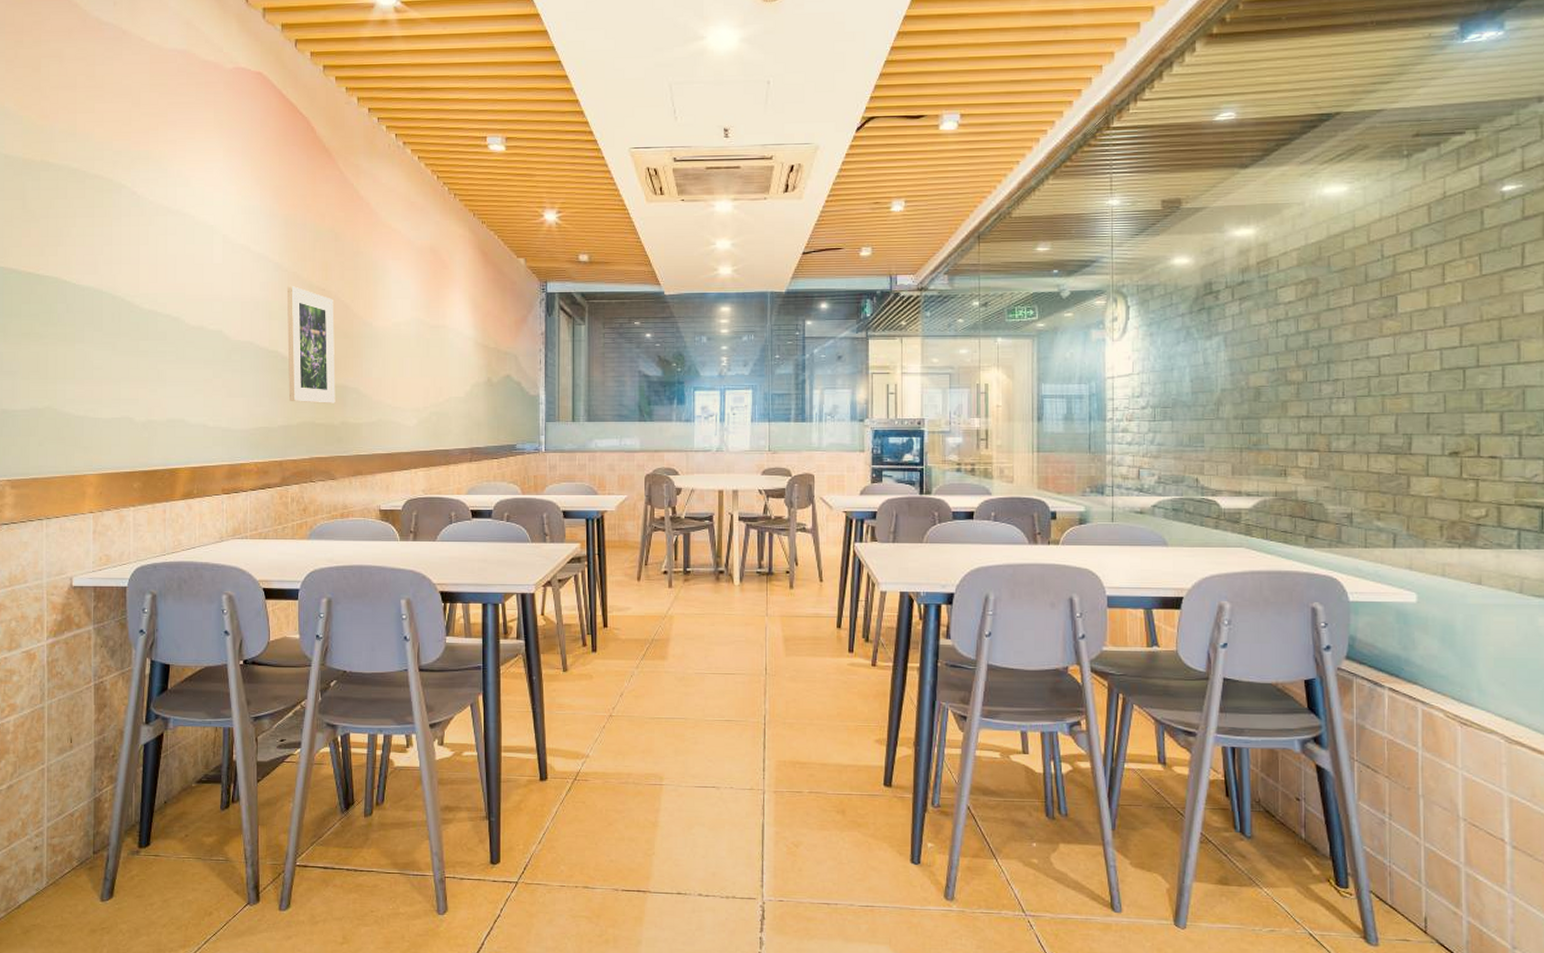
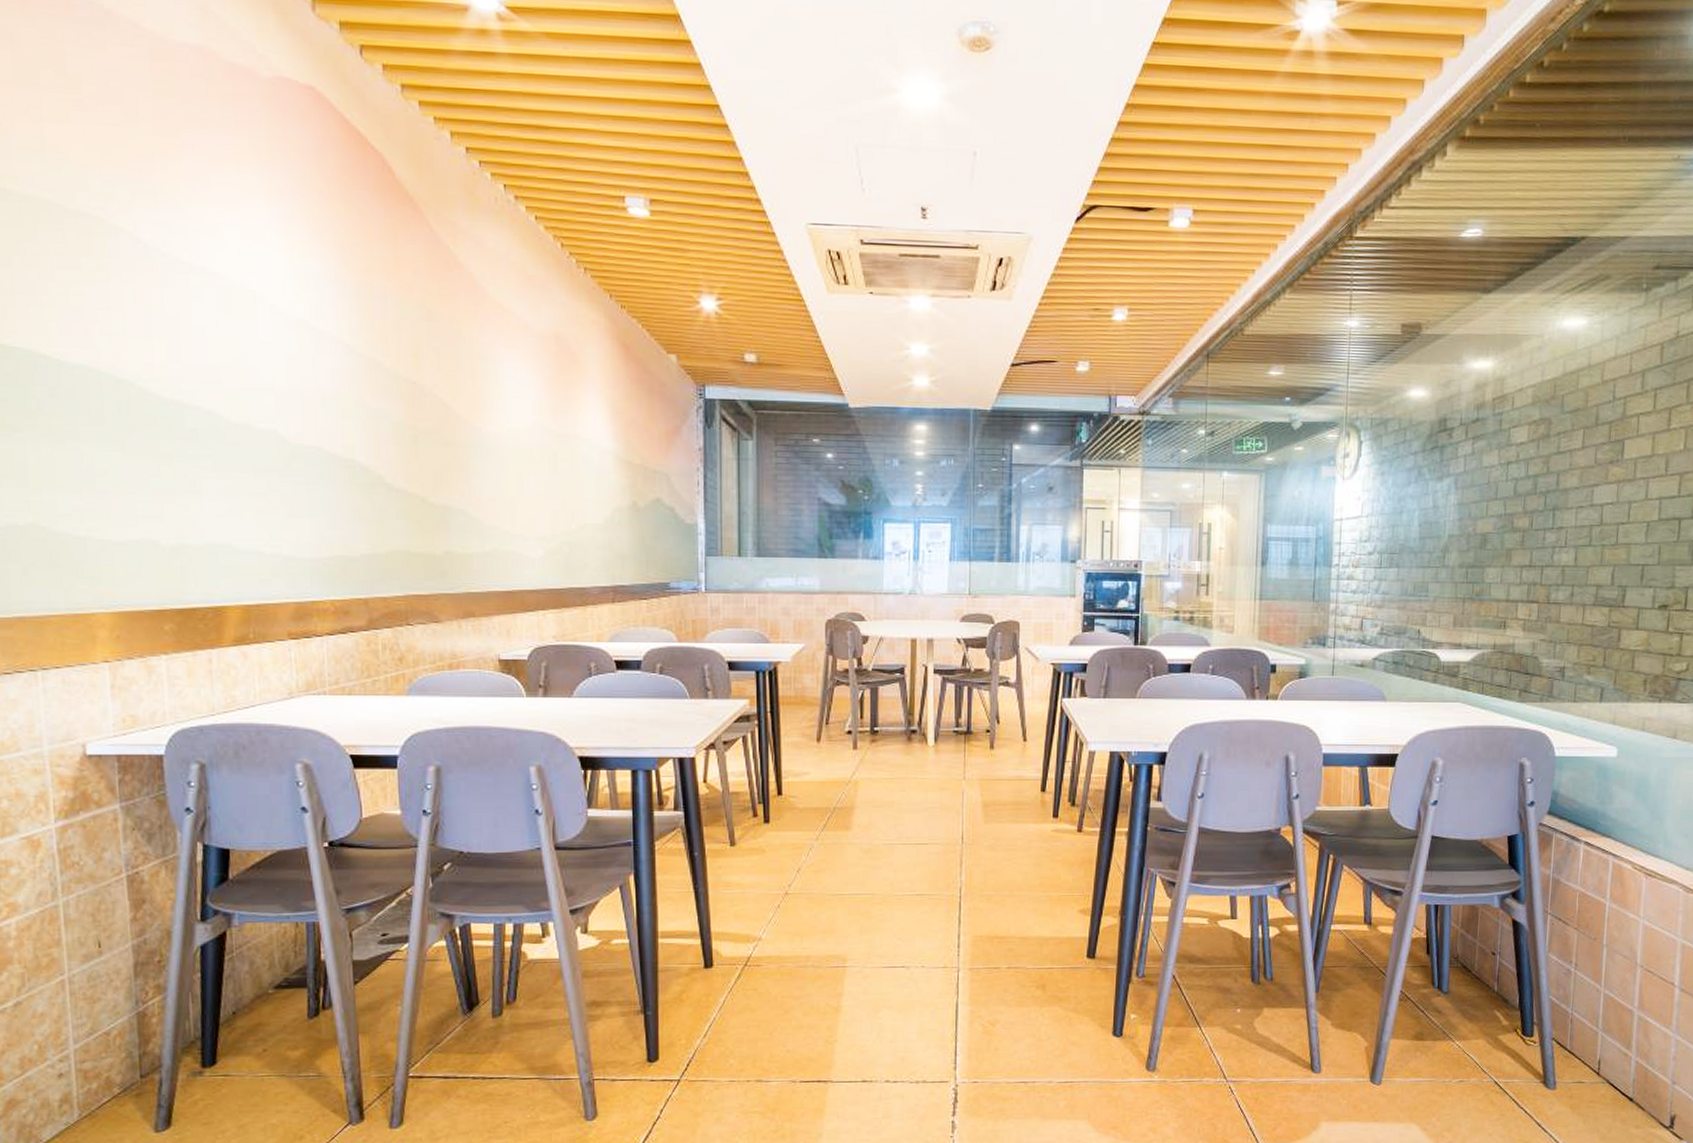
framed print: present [286,286,336,403] -> none [363,376,436,528]

